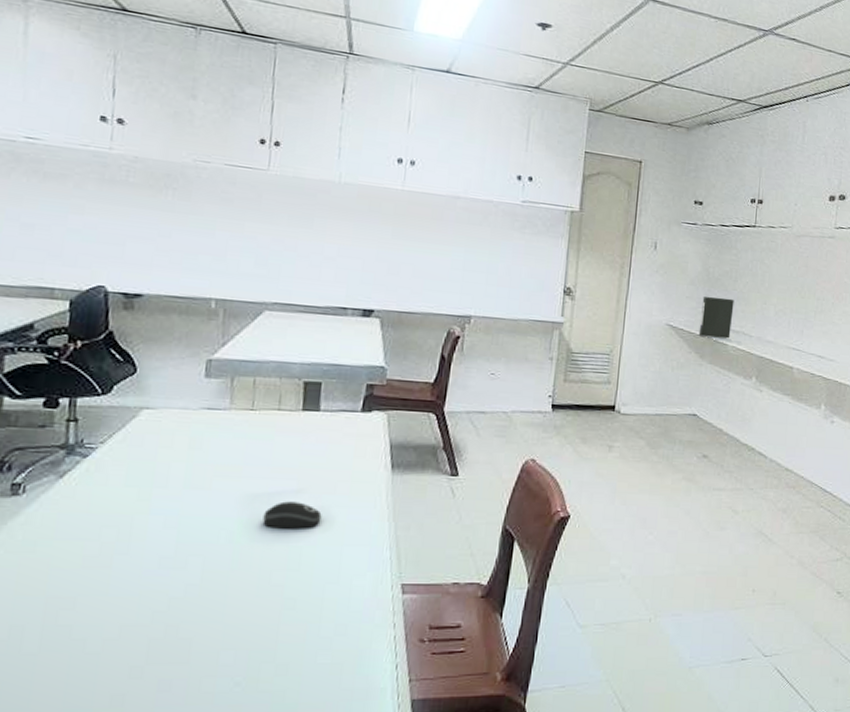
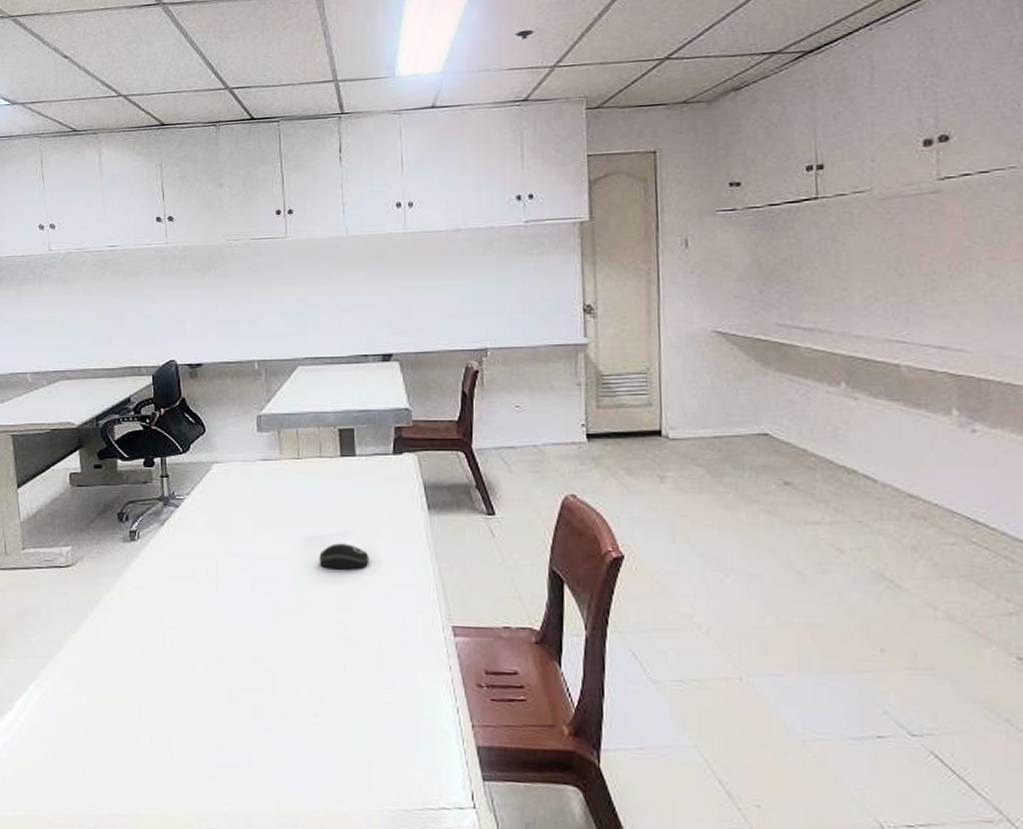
binder: present [698,296,734,339] -> none [756,290,802,340]

